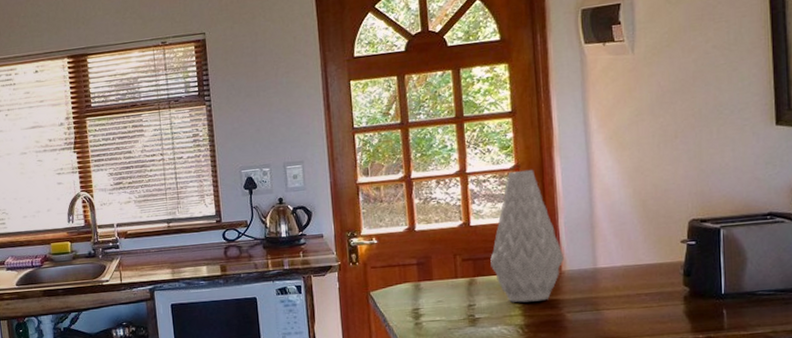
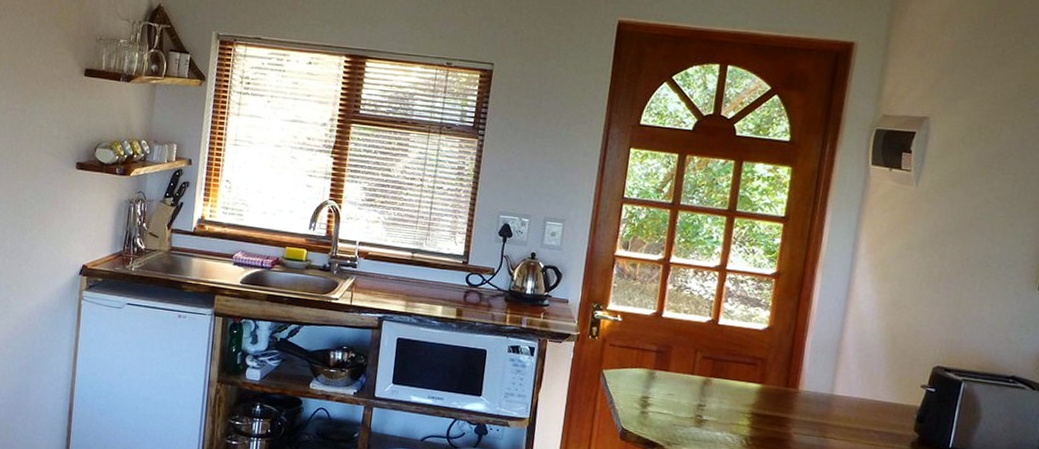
vase: present [490,169,565,303] -> none [729,278,804,417]

